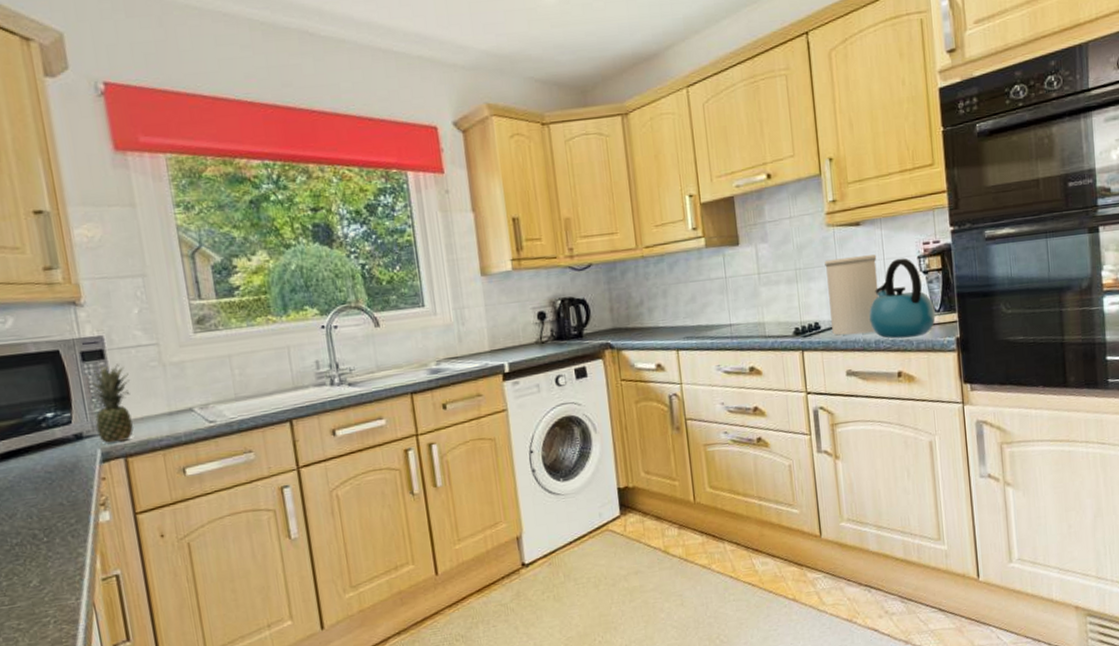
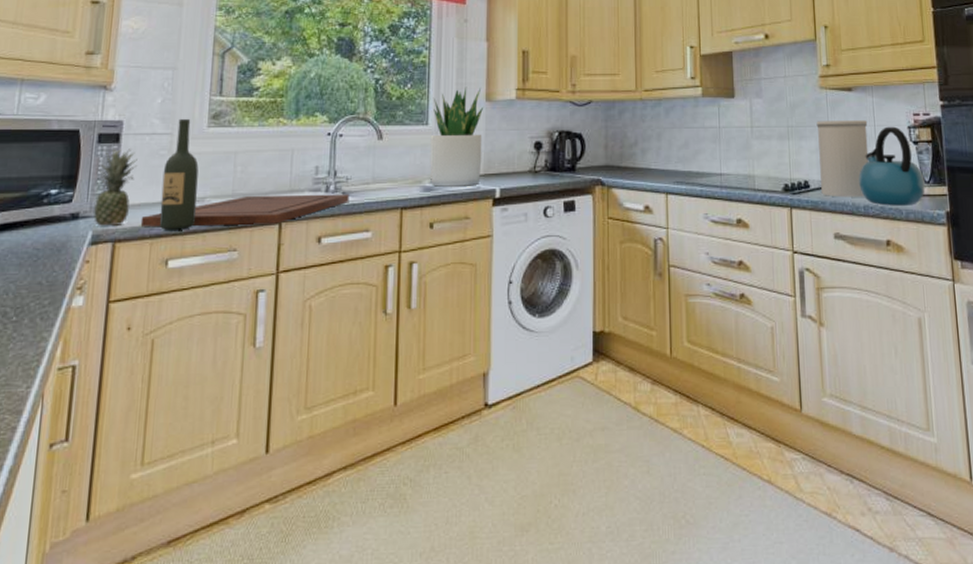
cutting board: none [147,384,357,439] -> present [140,194,350,226]
wine bottle: none [158,326,204,441] -> present [159,118,199,230]
planter: none [425,262,487,368] -> present [430,86,484,187]

